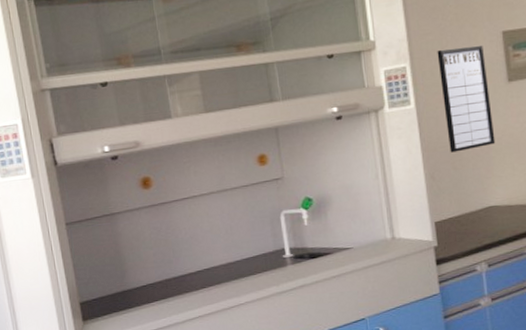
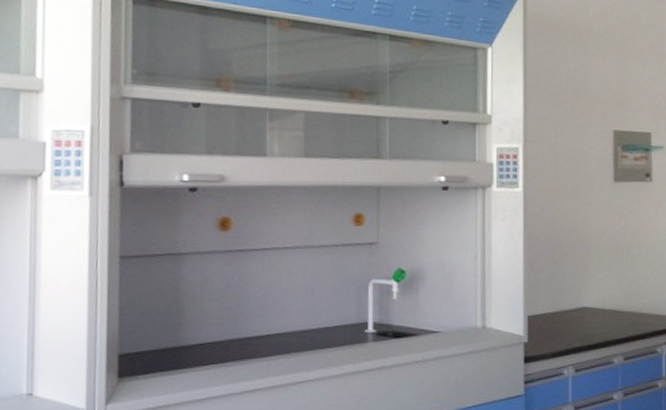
writing board: present [437,45,496,153] -> none [550,137,596,245]

